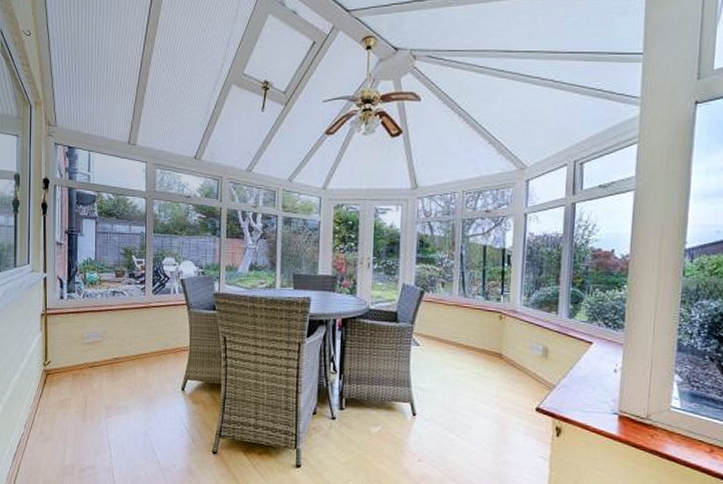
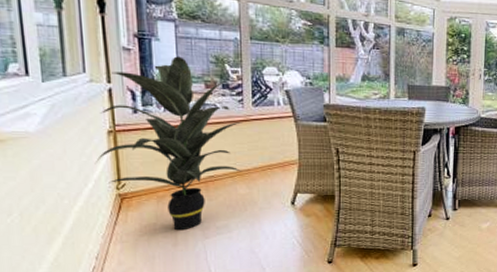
indoor plant: none [30,249,145,408] -> present [94,56,244,231]

